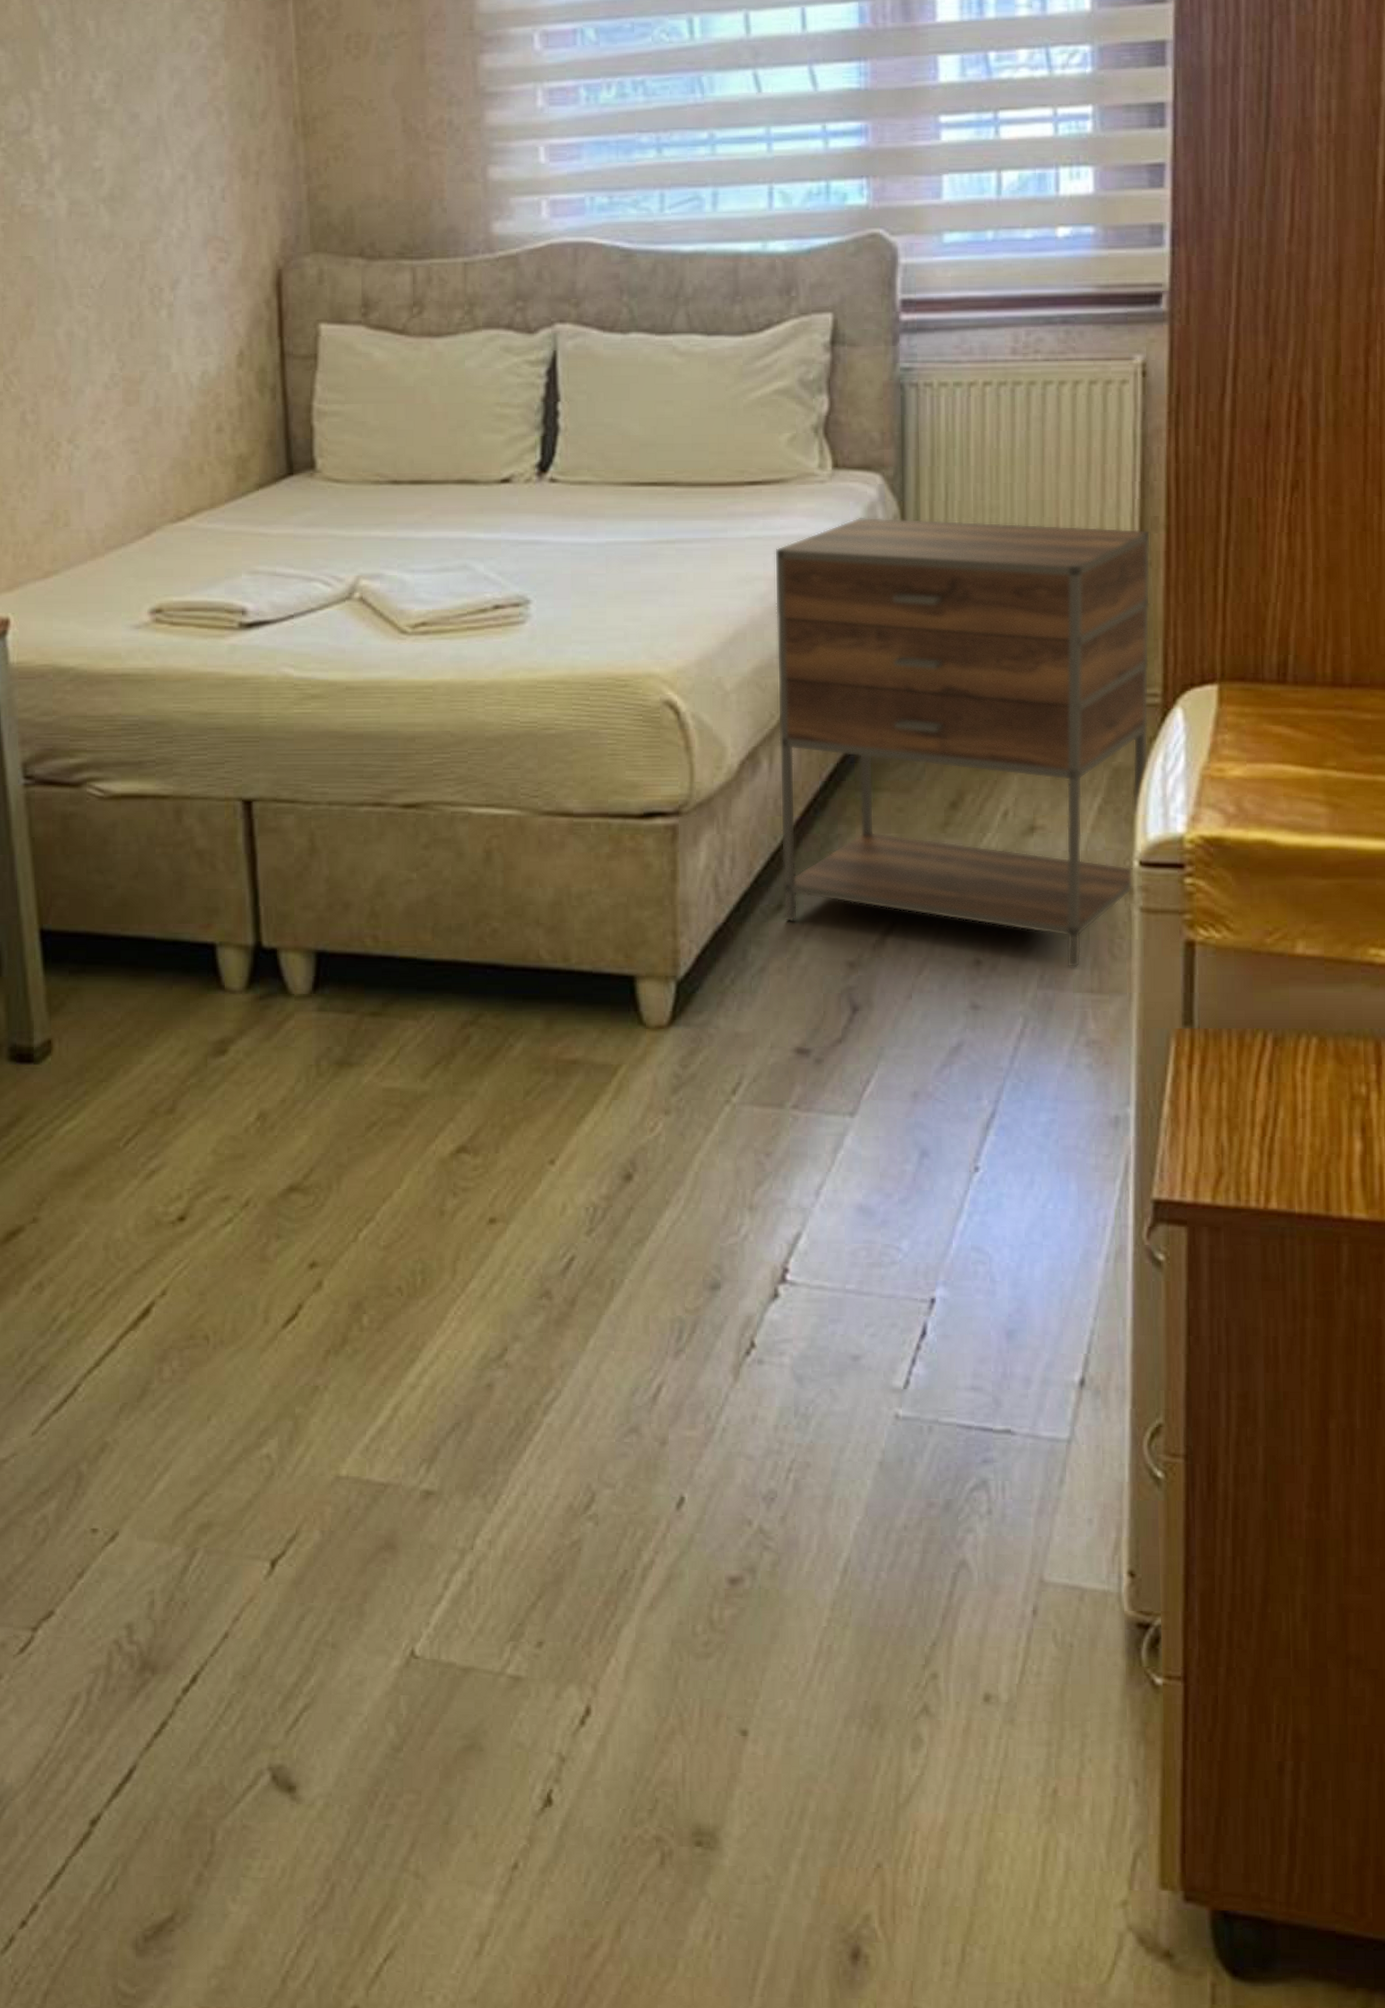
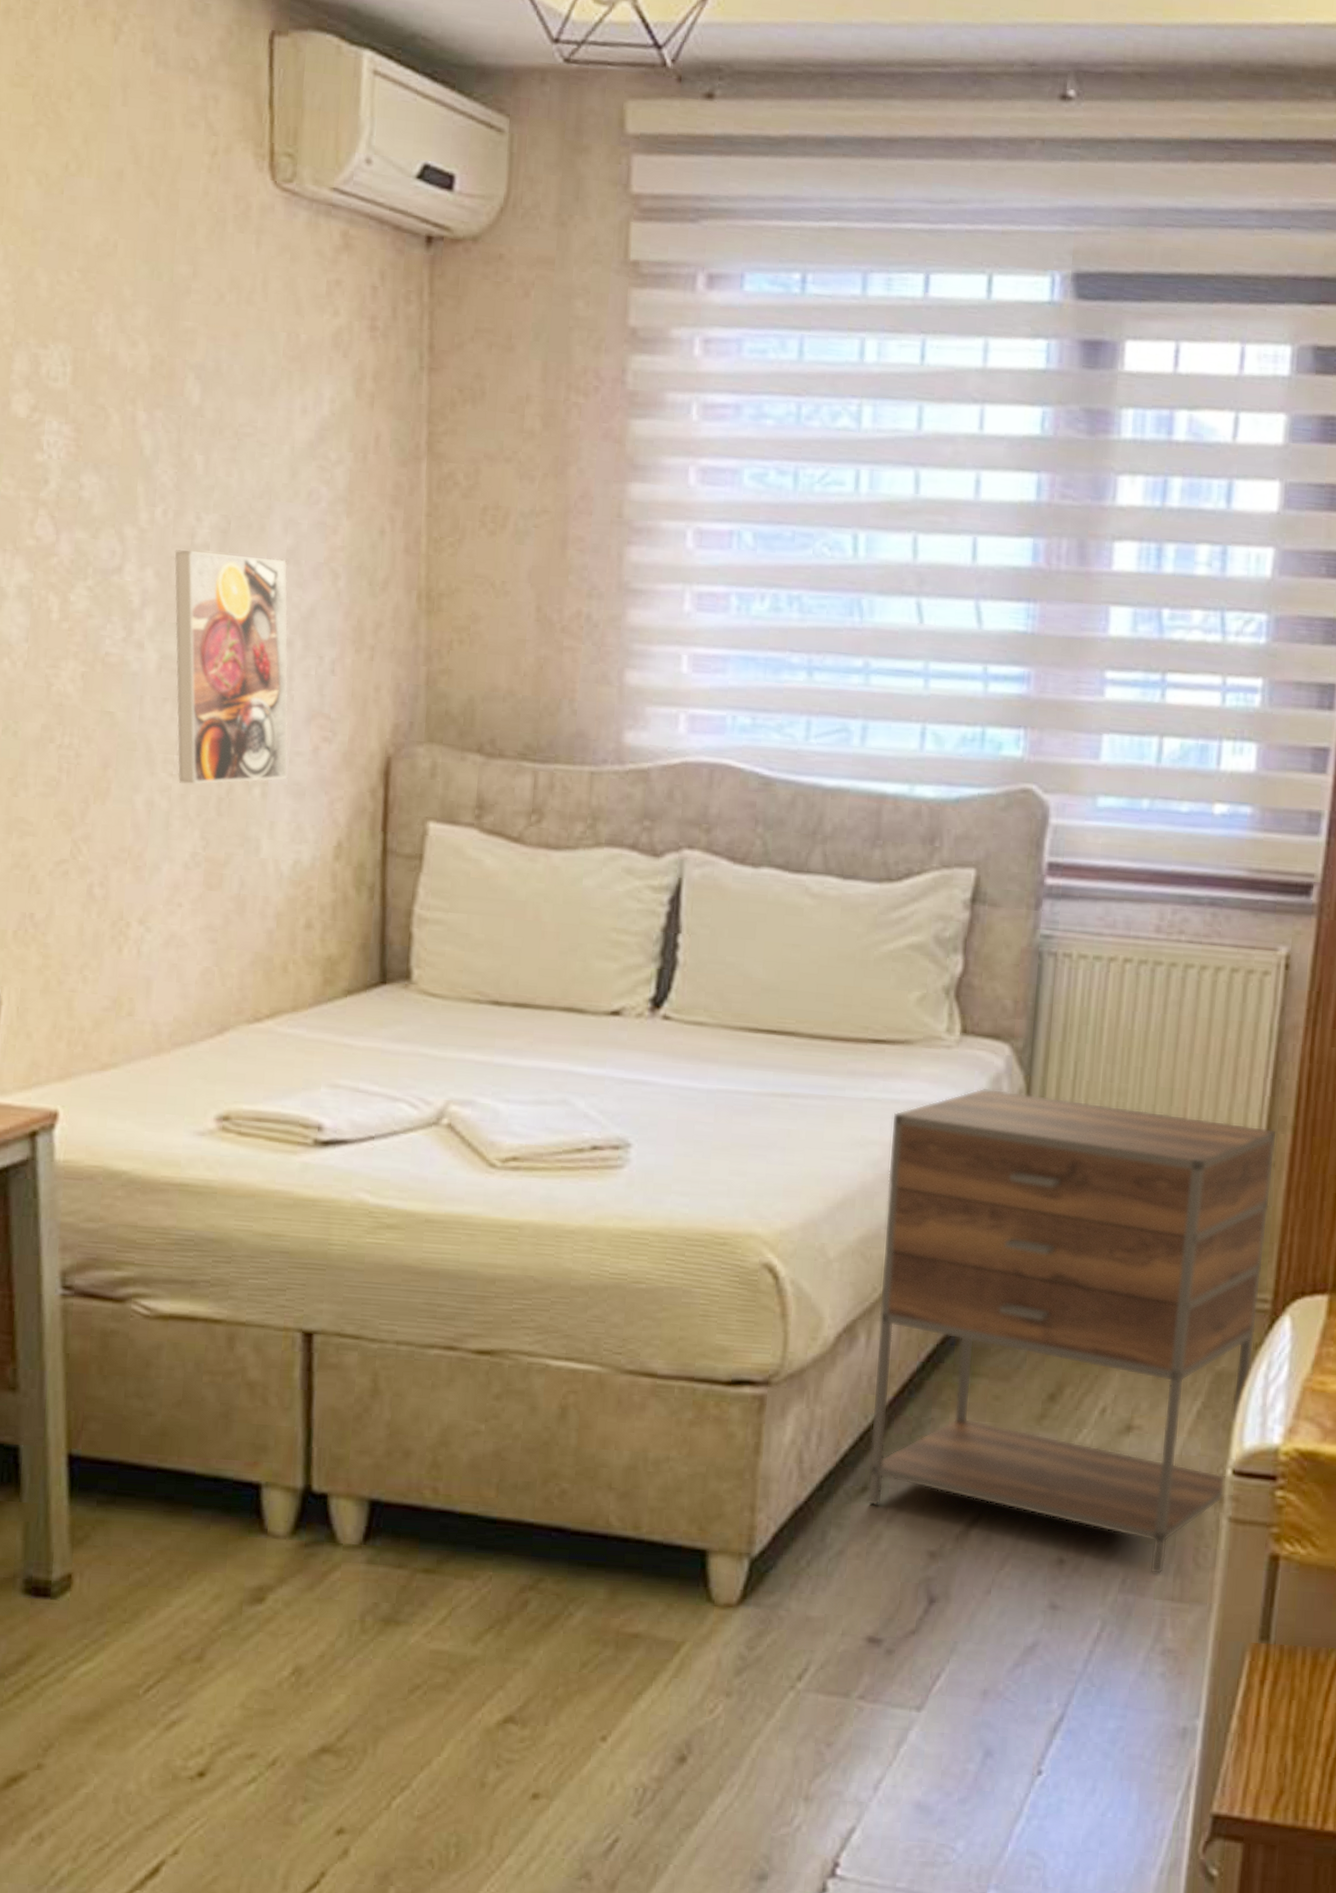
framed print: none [75,104,190,313] -> present [174,550,289,784]

